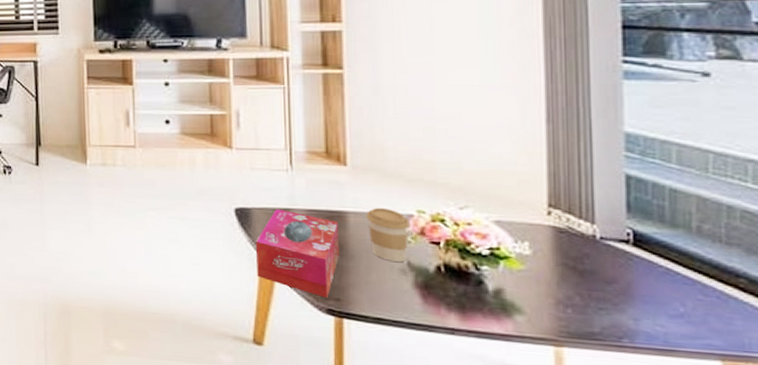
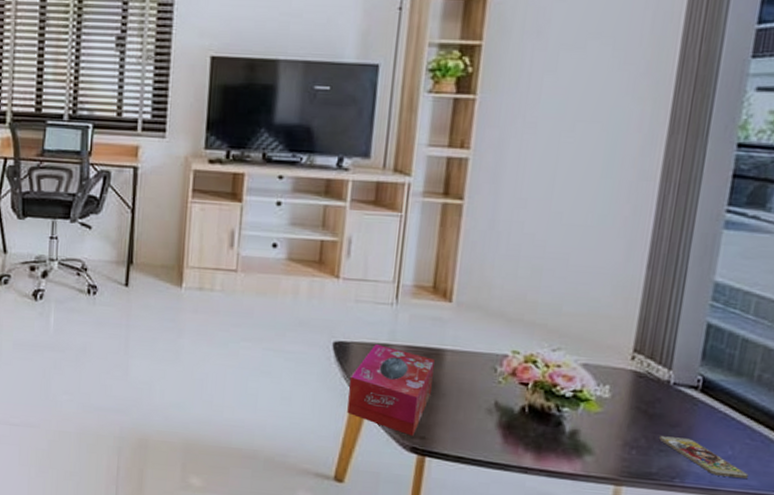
coffee cup: present [367,207,409,262] -> none [463,346,503,402]
smartphone: none [596,293,709,338] -> present [659,436,748,478]

